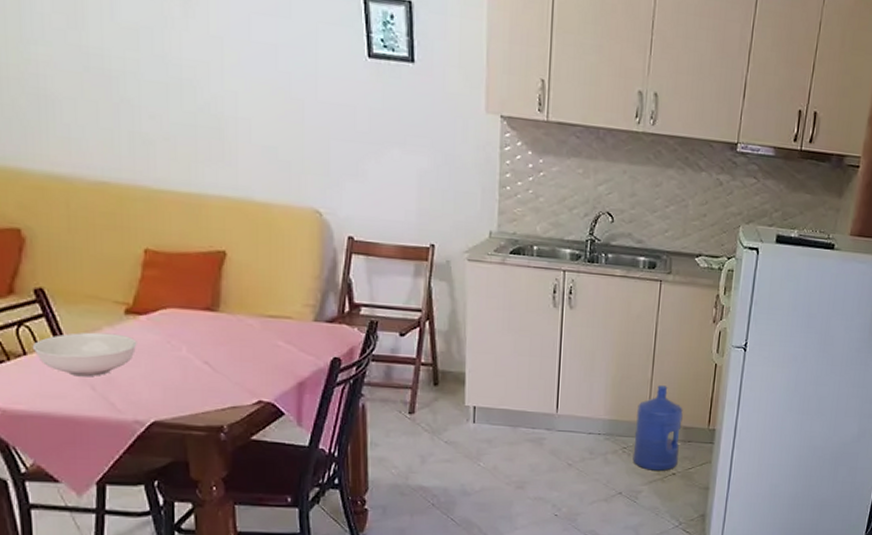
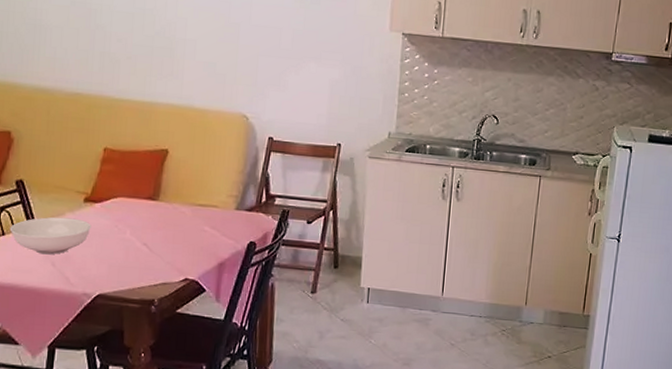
water jug: present [633,385,683,471] -> none [511,272,559,354]

